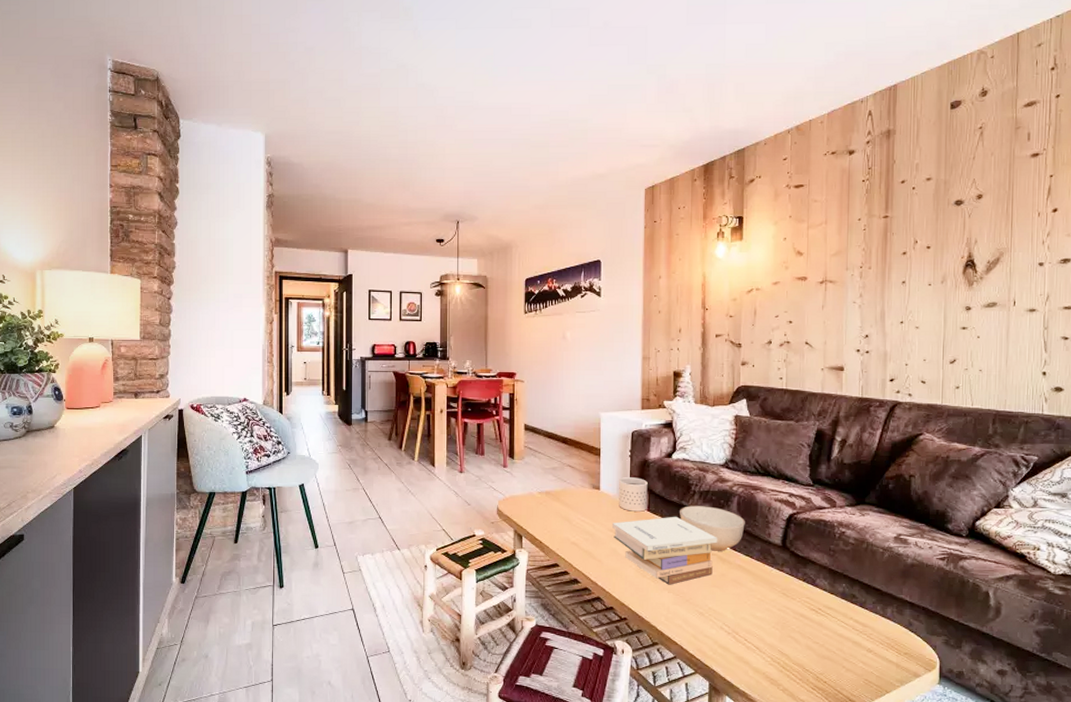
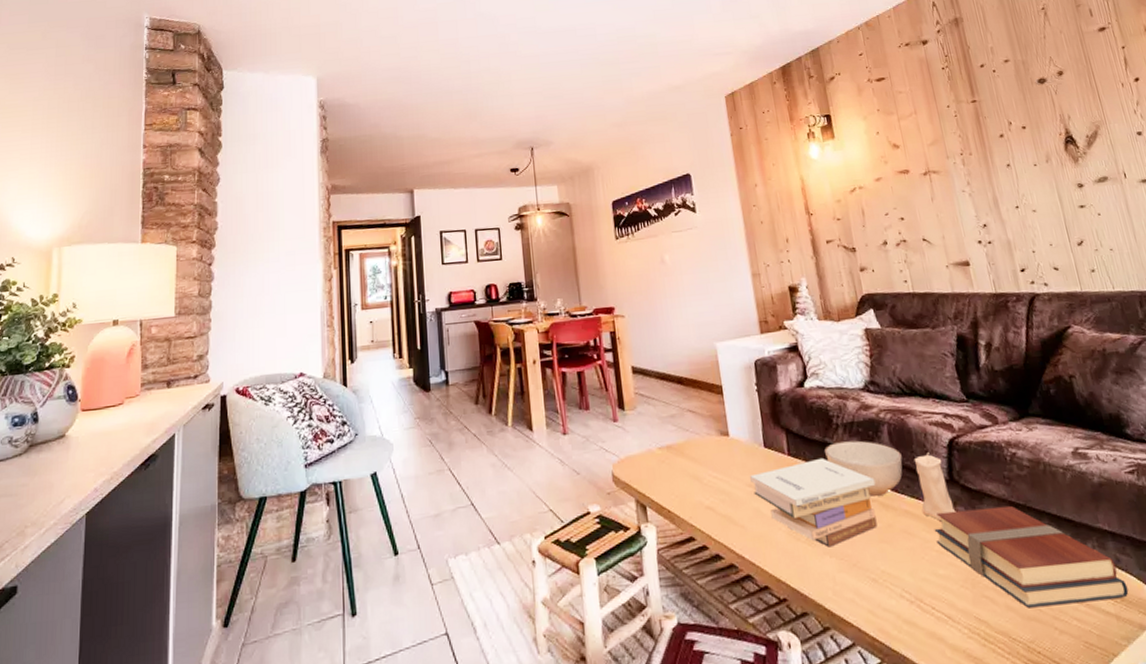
mug: present [619,477,648,512] -> none [749,415,787,459]
candle: none [753,523,782,577] -> present [913,452,956,522]
books: none [760,570,913,652] -> present [934,505,1129,608]

